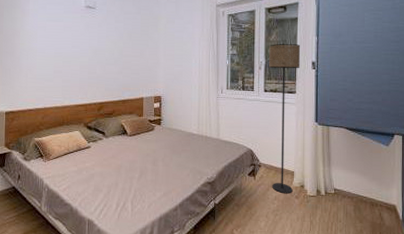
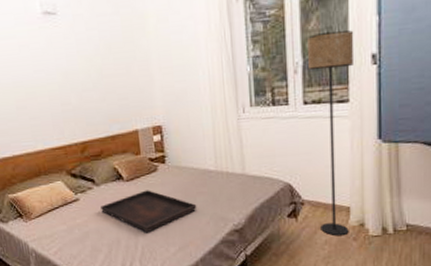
serving tray: none [107,144,181,179] -> present [100,190,197,233]

